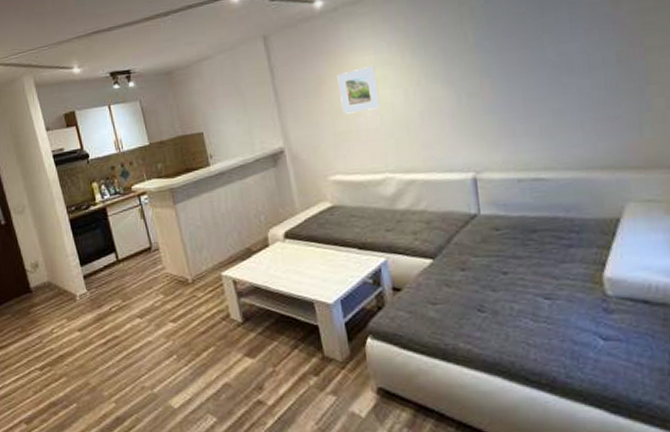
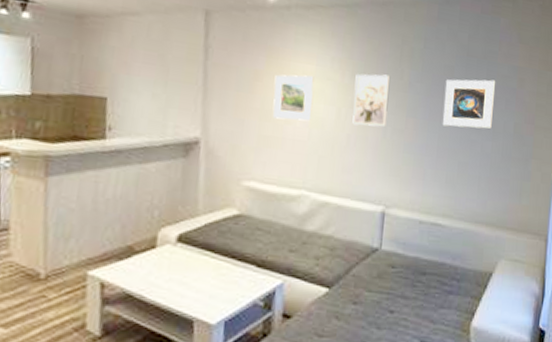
wall art: none [416,42,459,101] -> present [352,74,390,127]
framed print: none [518,12,586,77] -> present [442,79,496,129]

